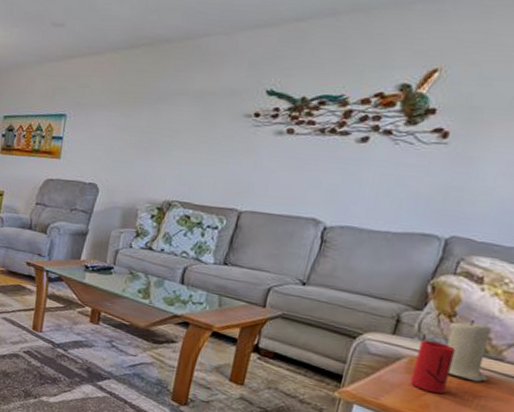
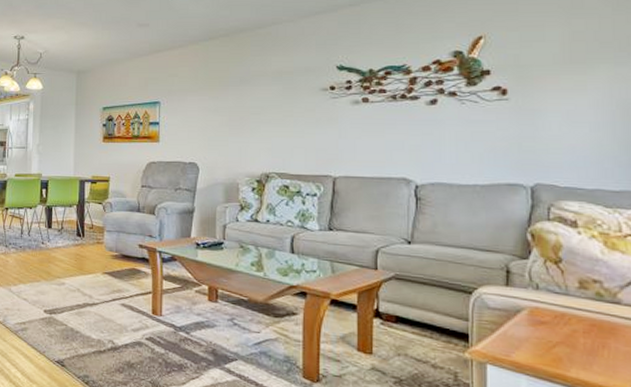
cup: present [410,340,456,394] -> none [535,288,573,345]
candle: present [446,320,492,382] -> none [558,264,611,329]

